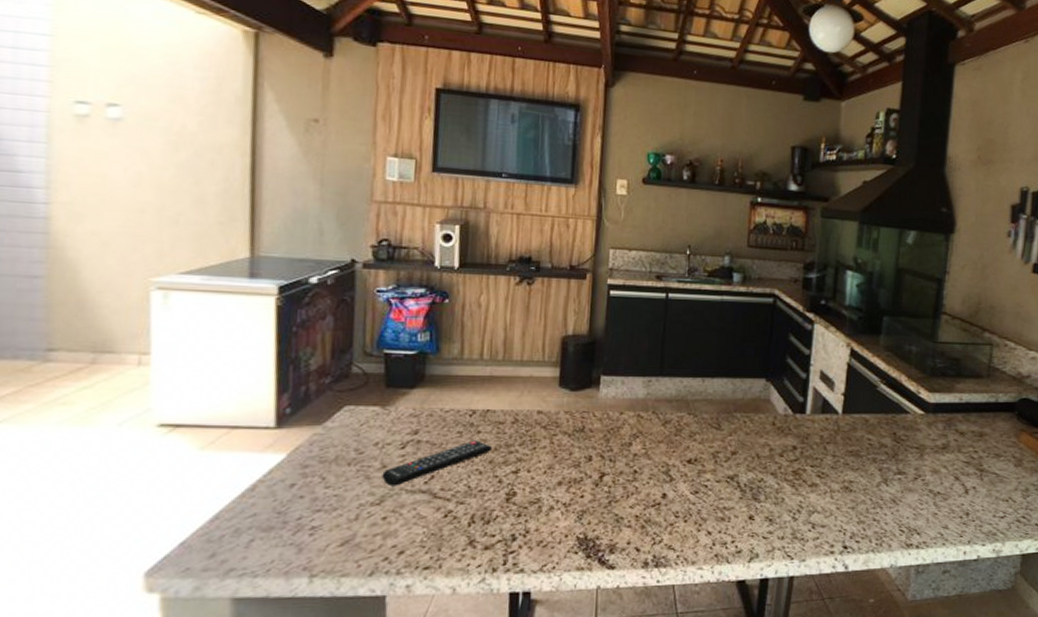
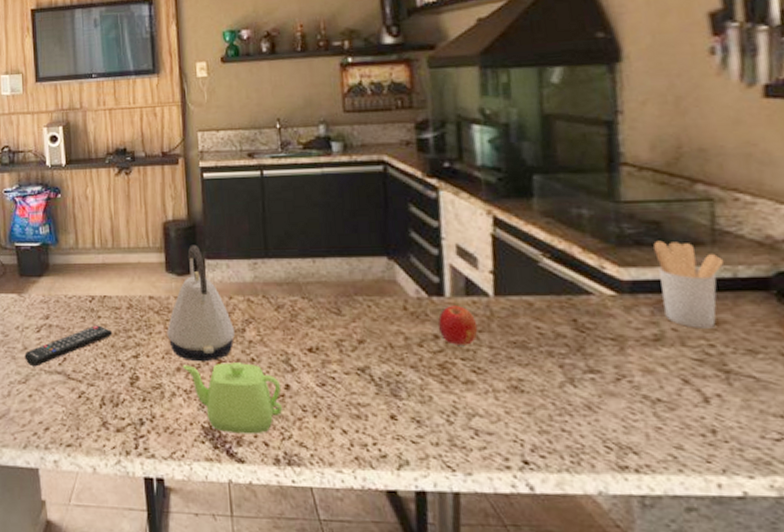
kettle: none [552,360,621,476] -> present [167,244,235,362]
teapot: none [565,475,659,542] -> present [183,362,283,435]
fruit: none [798,422,827,455] -> present [438,306,478,345]
utensil holder: none [952,373,992,439] -> present [653,240,725,328]

